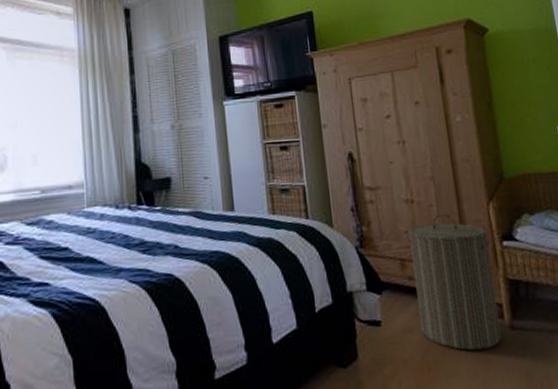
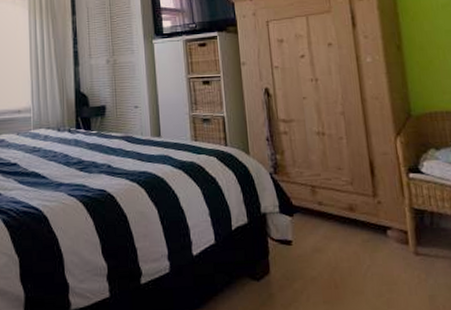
laundry hamper: present [403,213,501,351] -> none [314,145,406,272]

